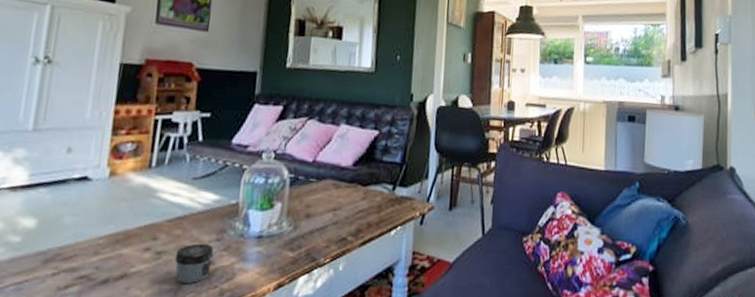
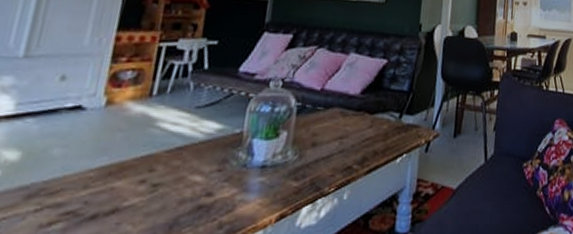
jar: present [175,243,214,284] -> none [171,174,215,218]

